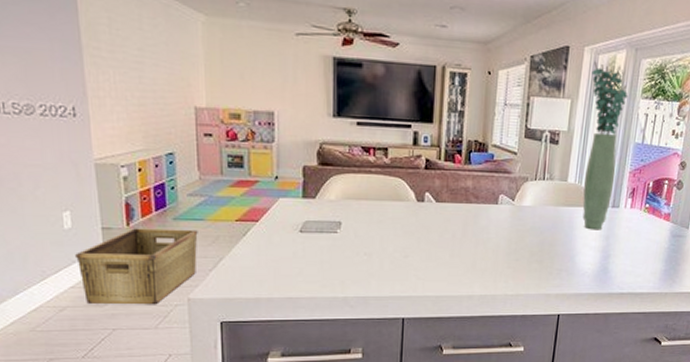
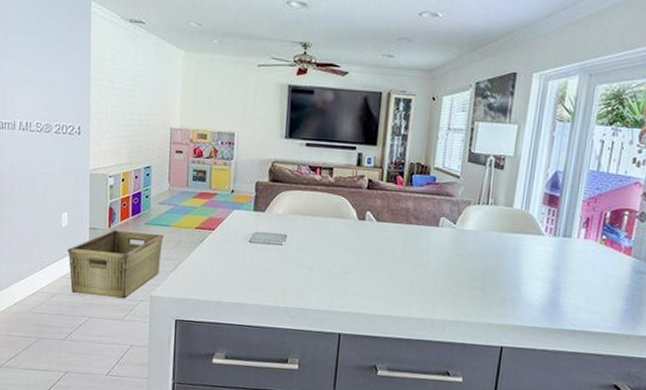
vase: present [582,61,628,230] -> none [529,87,582,260]

